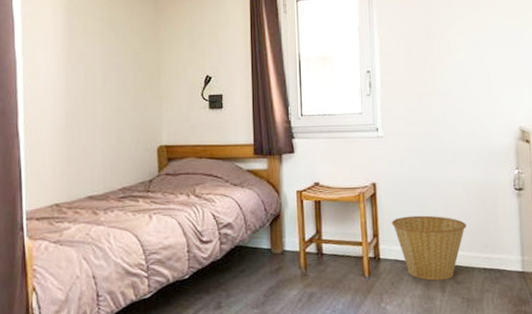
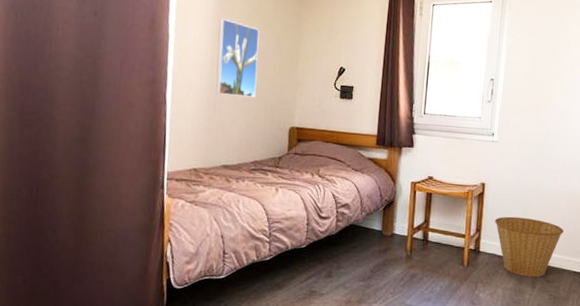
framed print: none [71,37,117,119] -> present [216,18,260,97]

